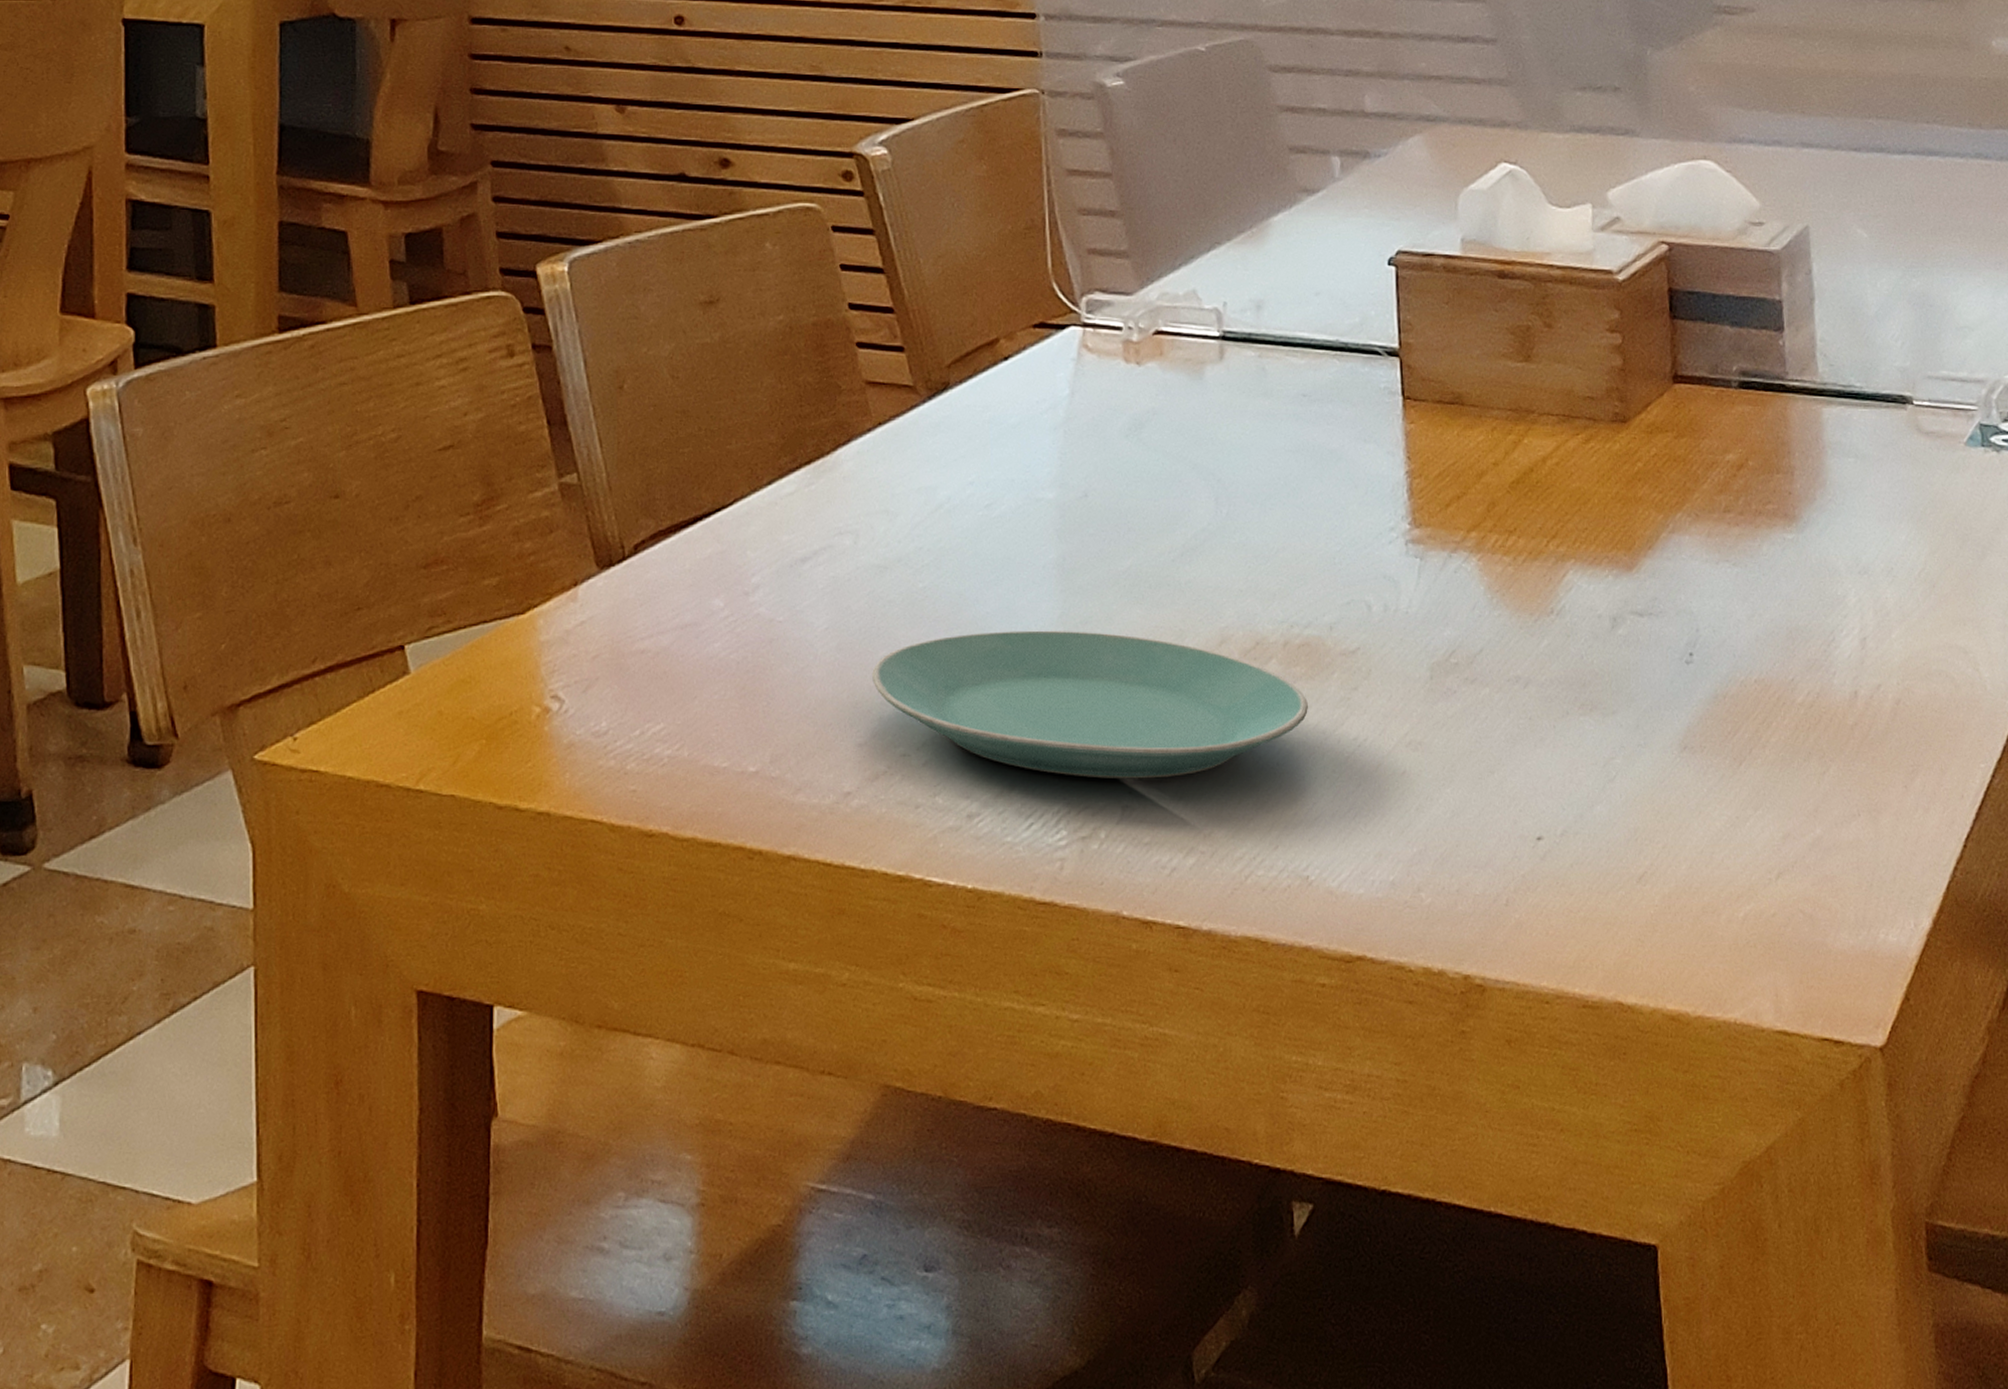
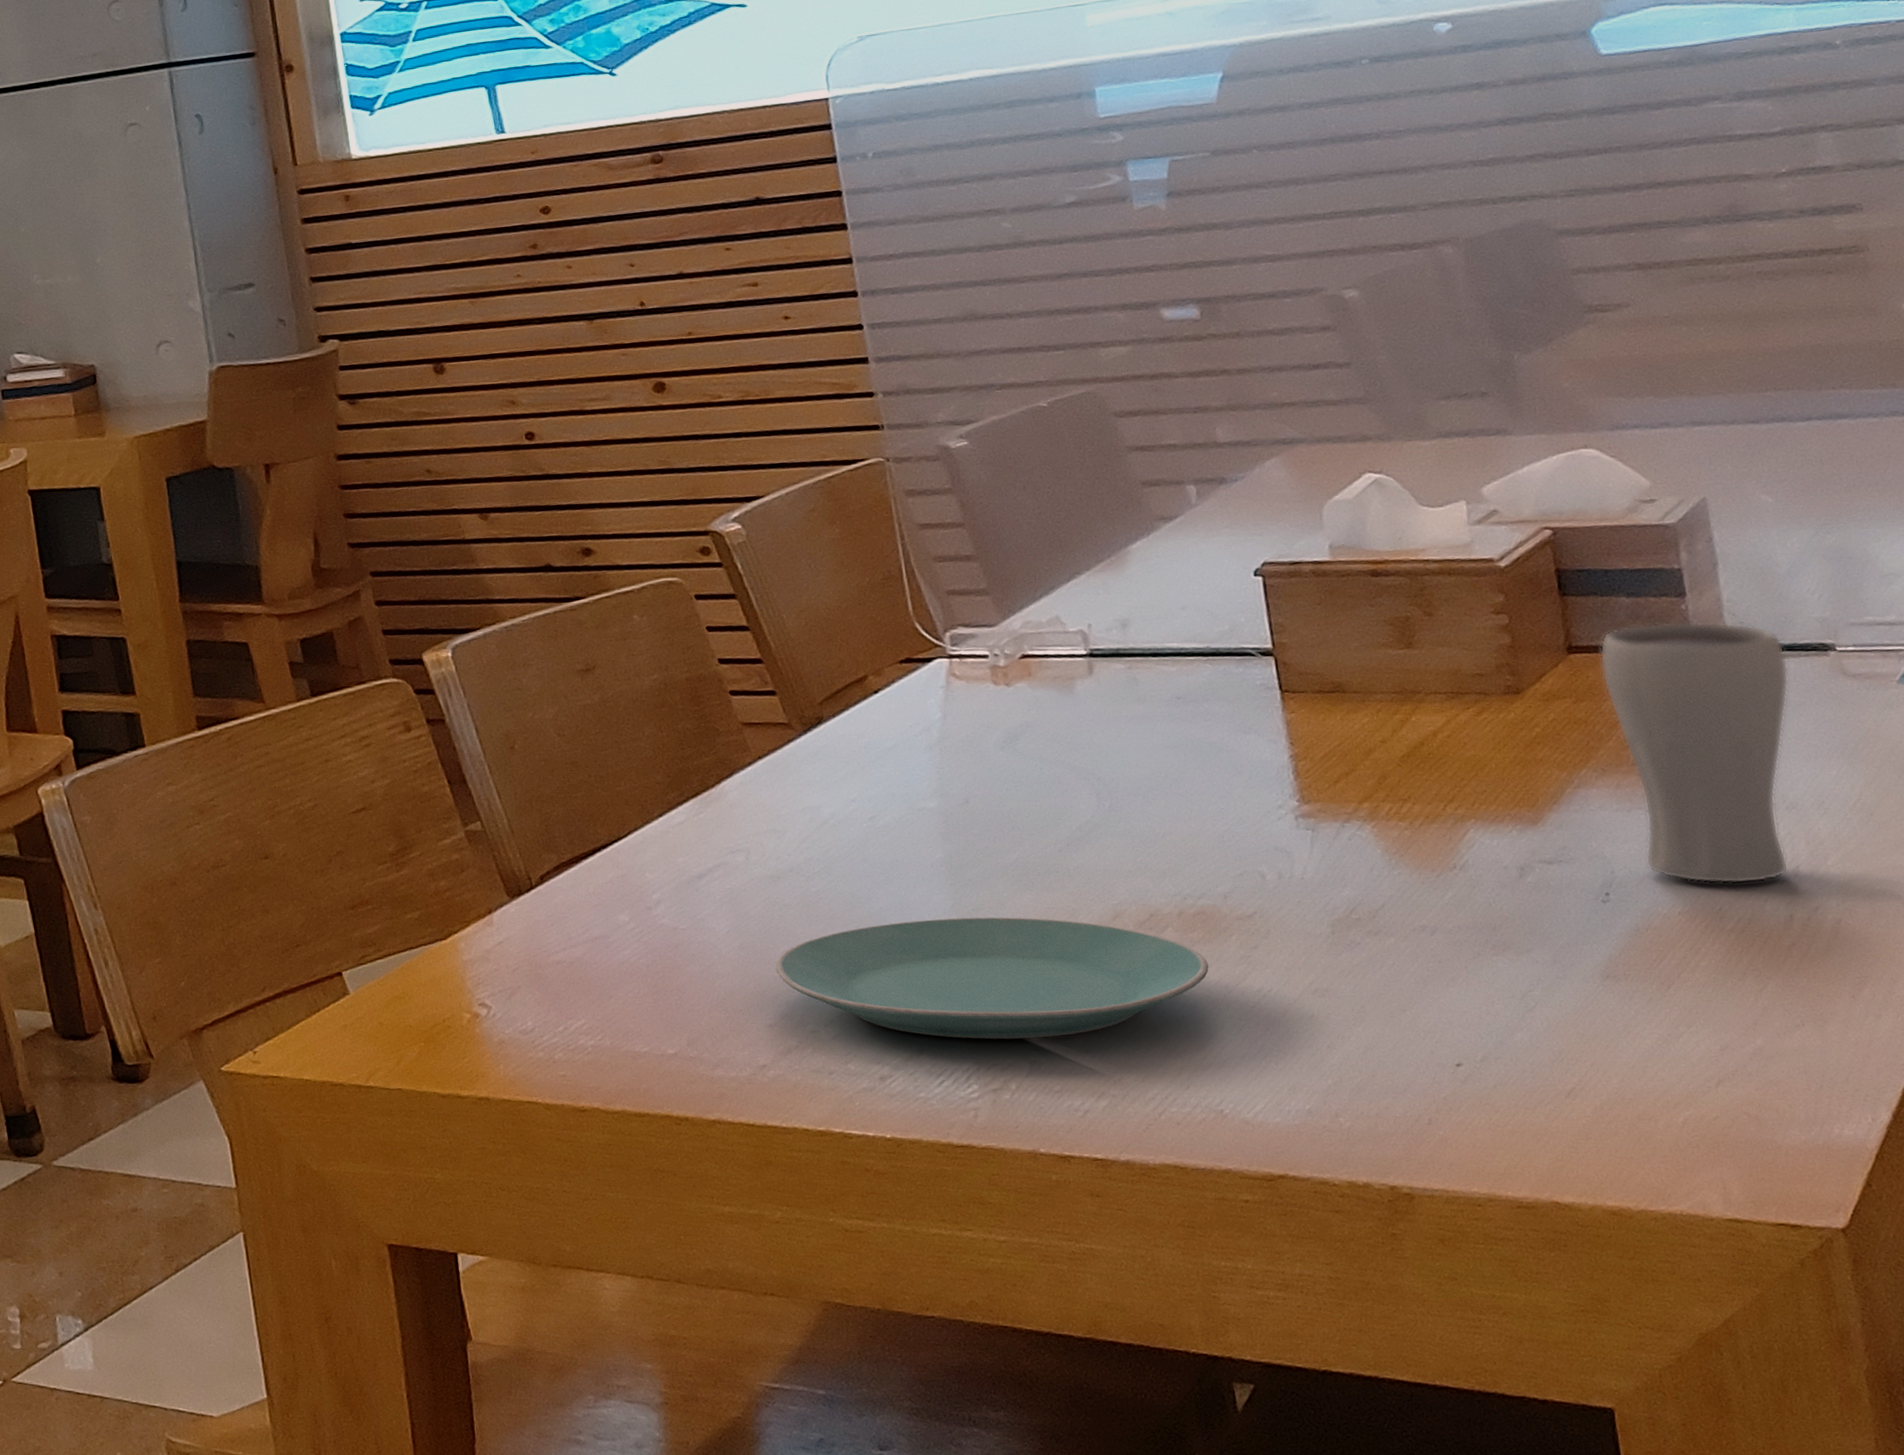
drinking glass: none [1702,357,1871,653] -> present [1599,621,1790,885]

